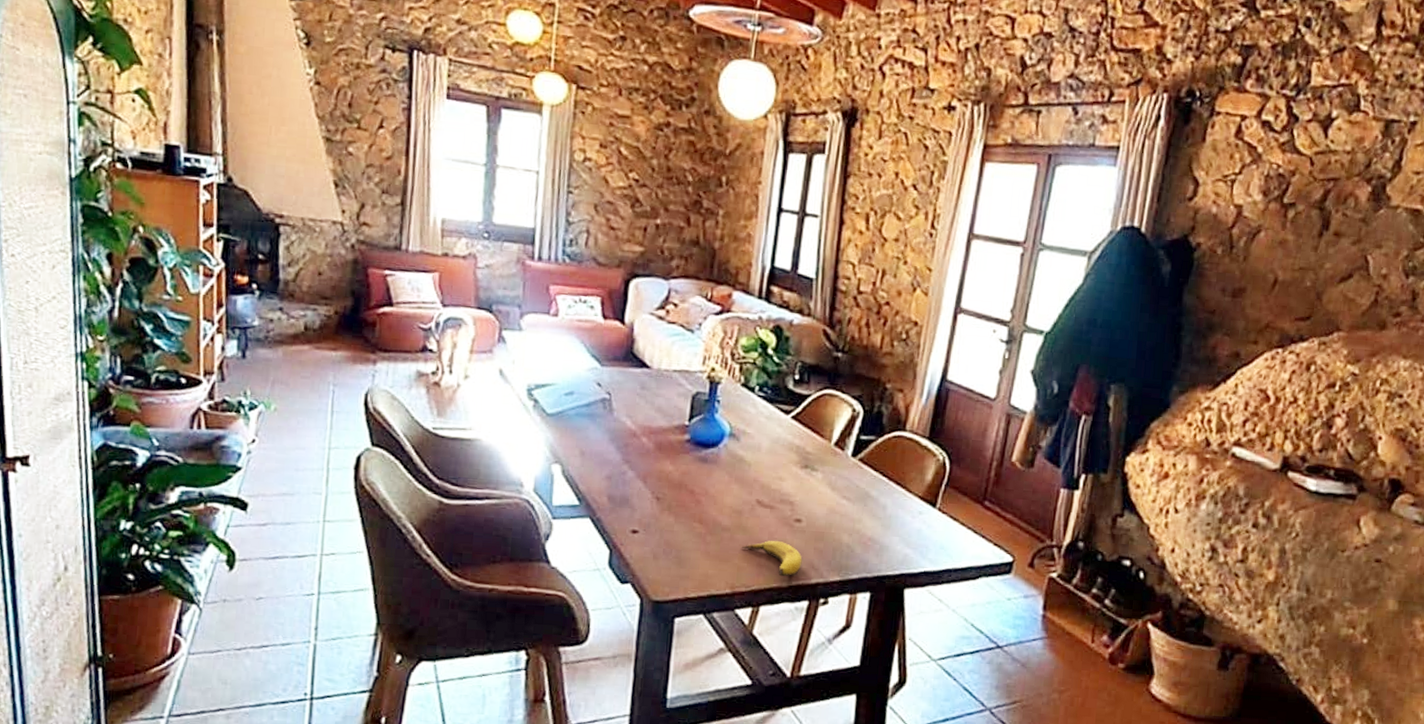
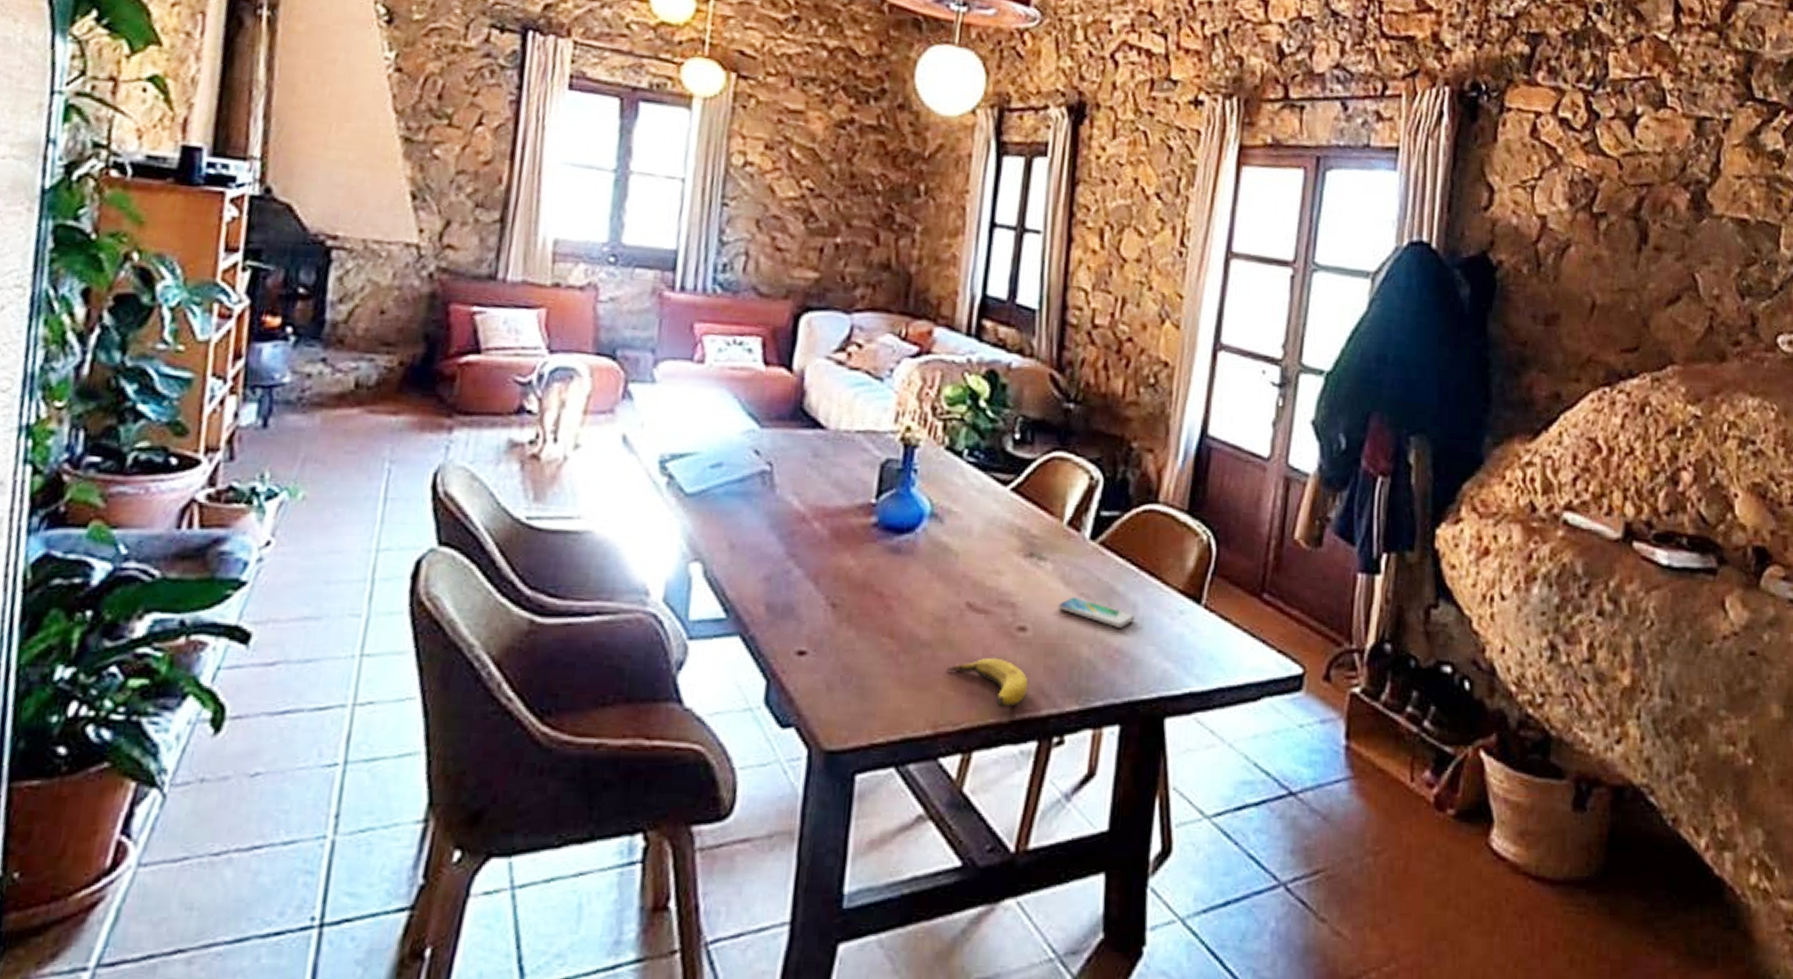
smartphone: none [825,499,884,523] -> present [1057,597,1135,628]

